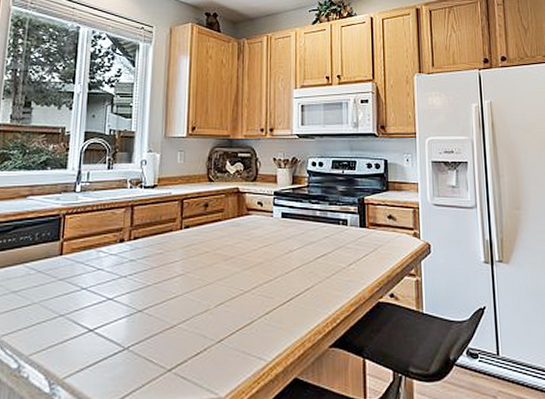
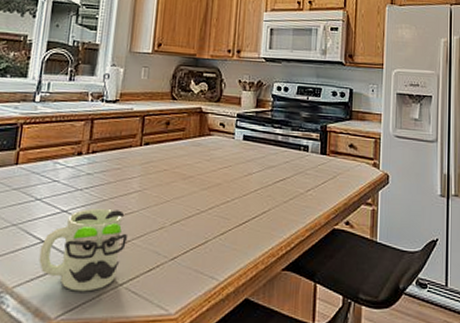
mug: none [87,294,174,379] -> present [38,208,128,292]

